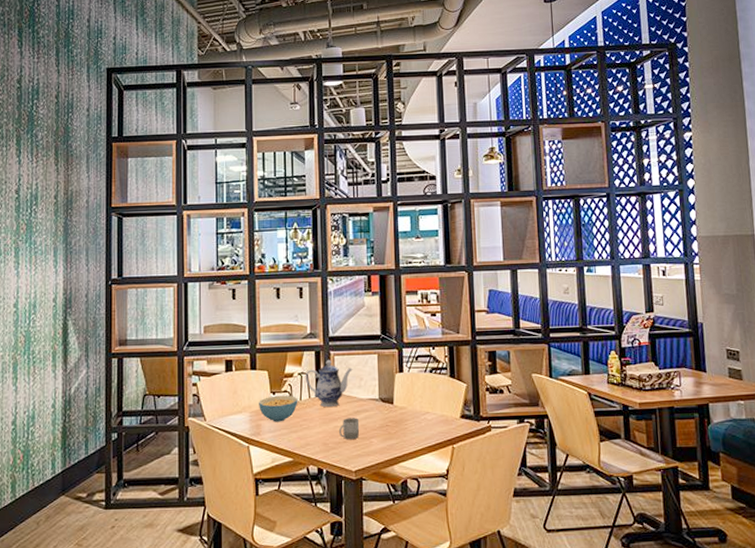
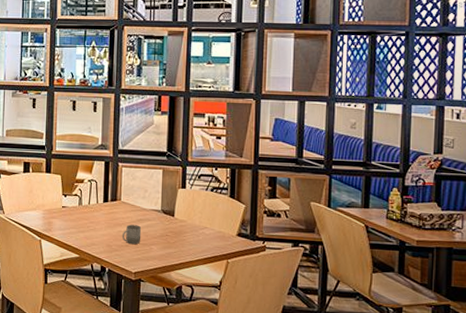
cereal bowl: present [259,395,298,422] -> none [51,198,87,222]
teapot: present [305,359,353,408] -> none [94,170,139,214]

